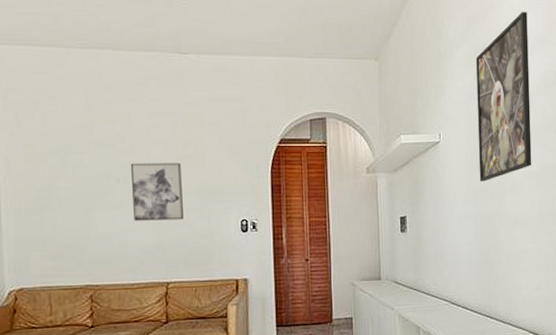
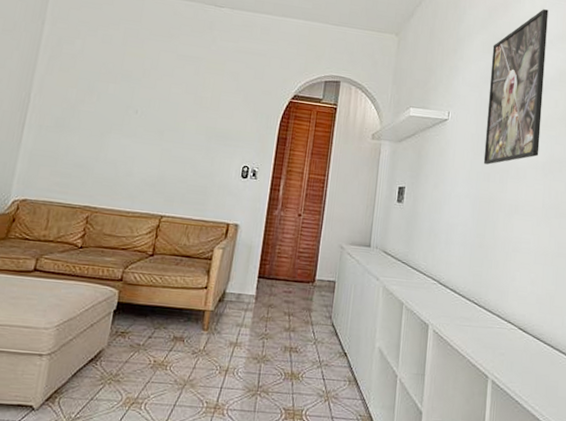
wall art: present [130,163,183,221] -> none [143,98,197,158]

